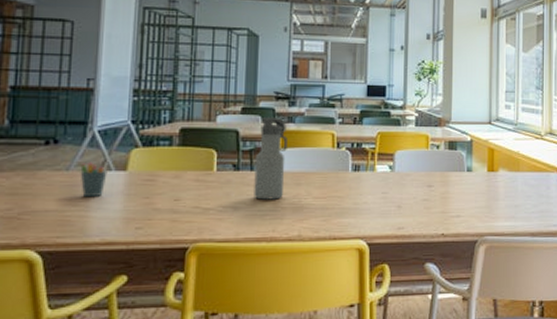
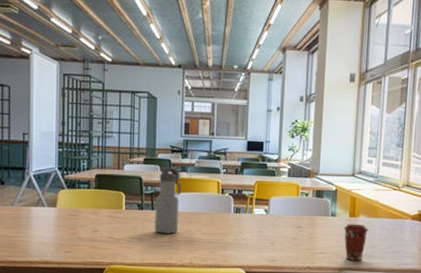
pen holder: present [80,159,110,196] -> none [22,197,43,226]
coffee cup: none [481,179,510,224] -> present [343,223,368,261]

